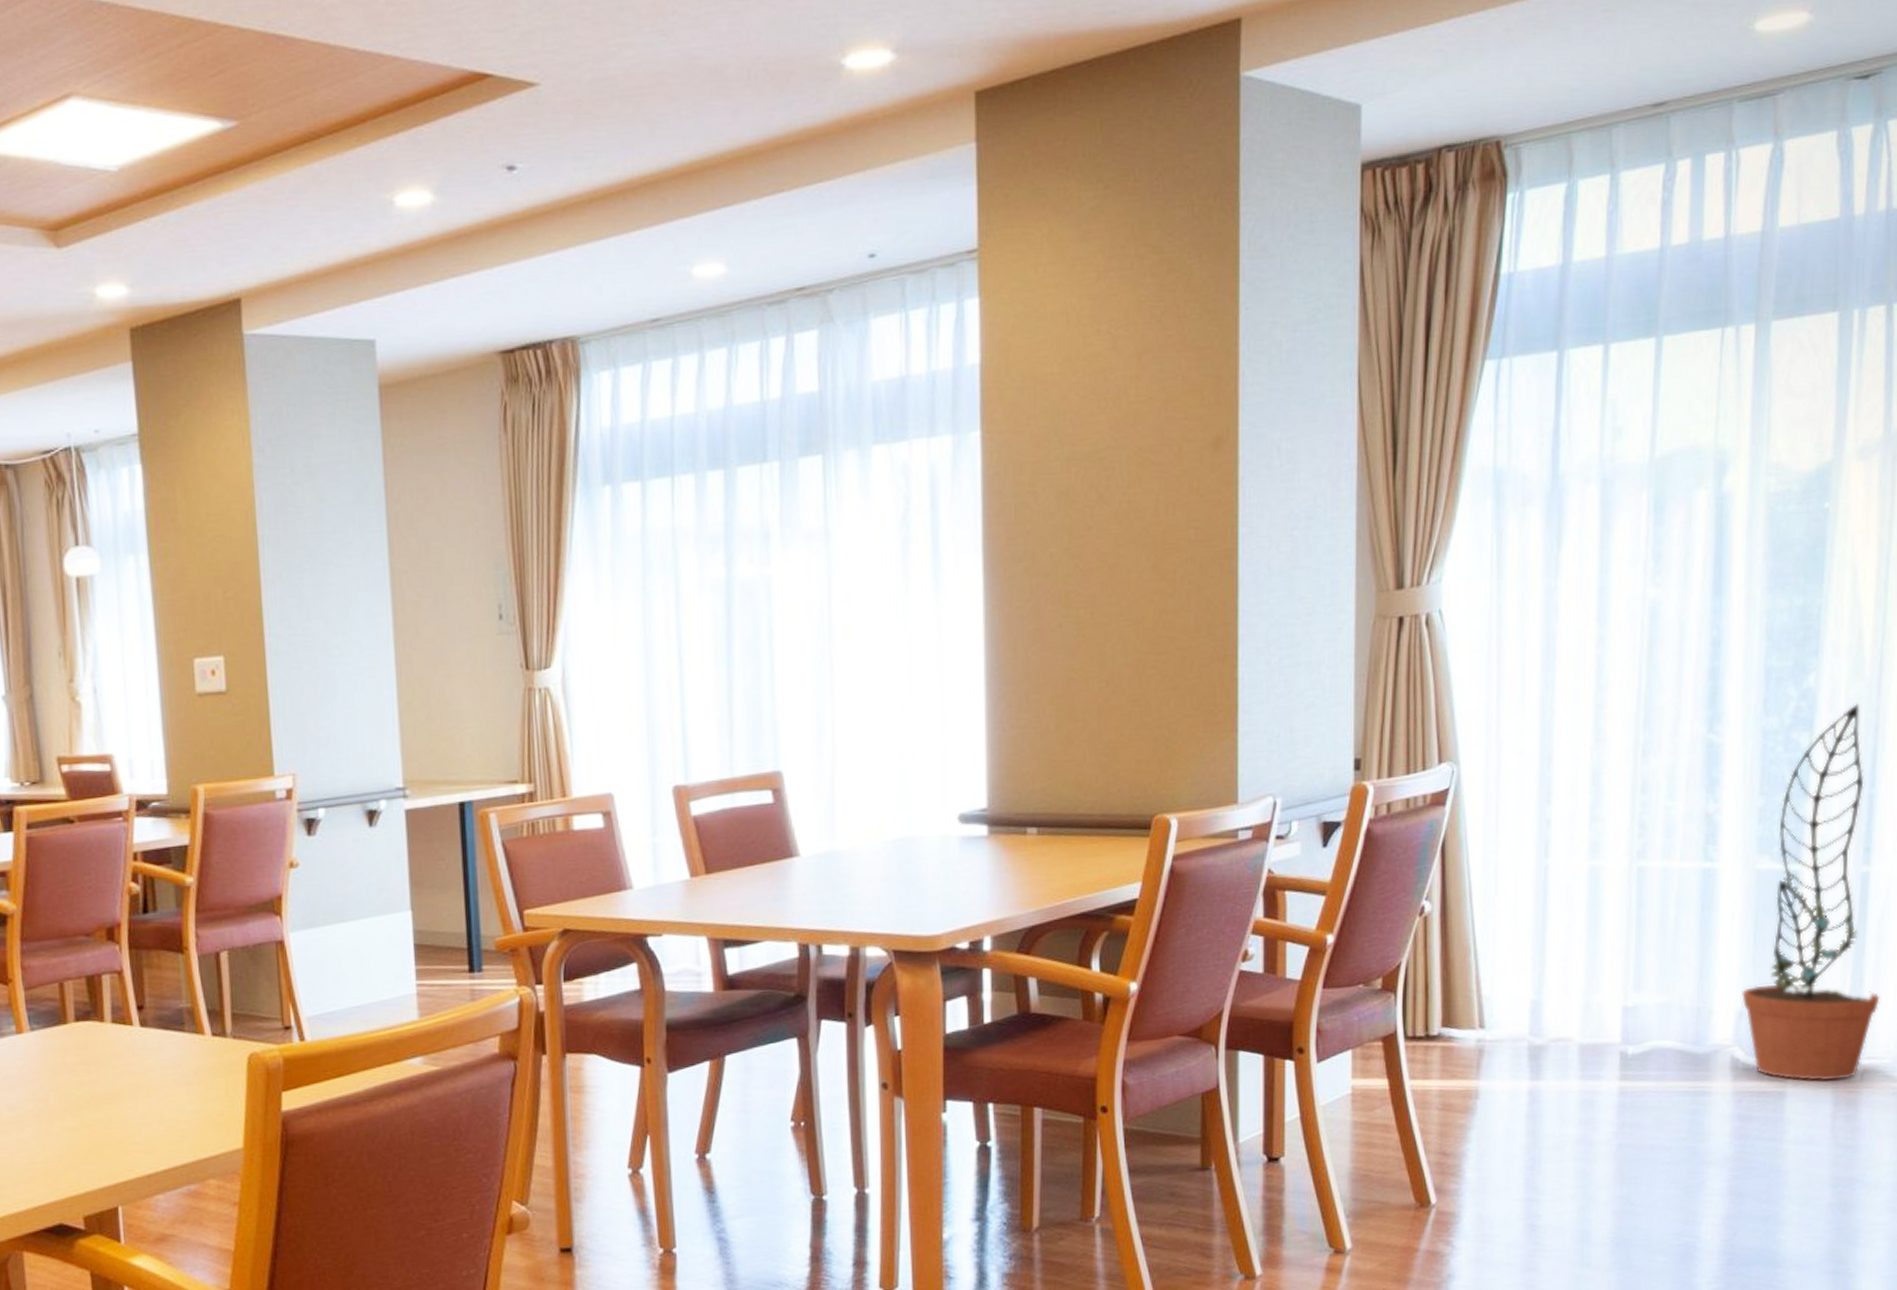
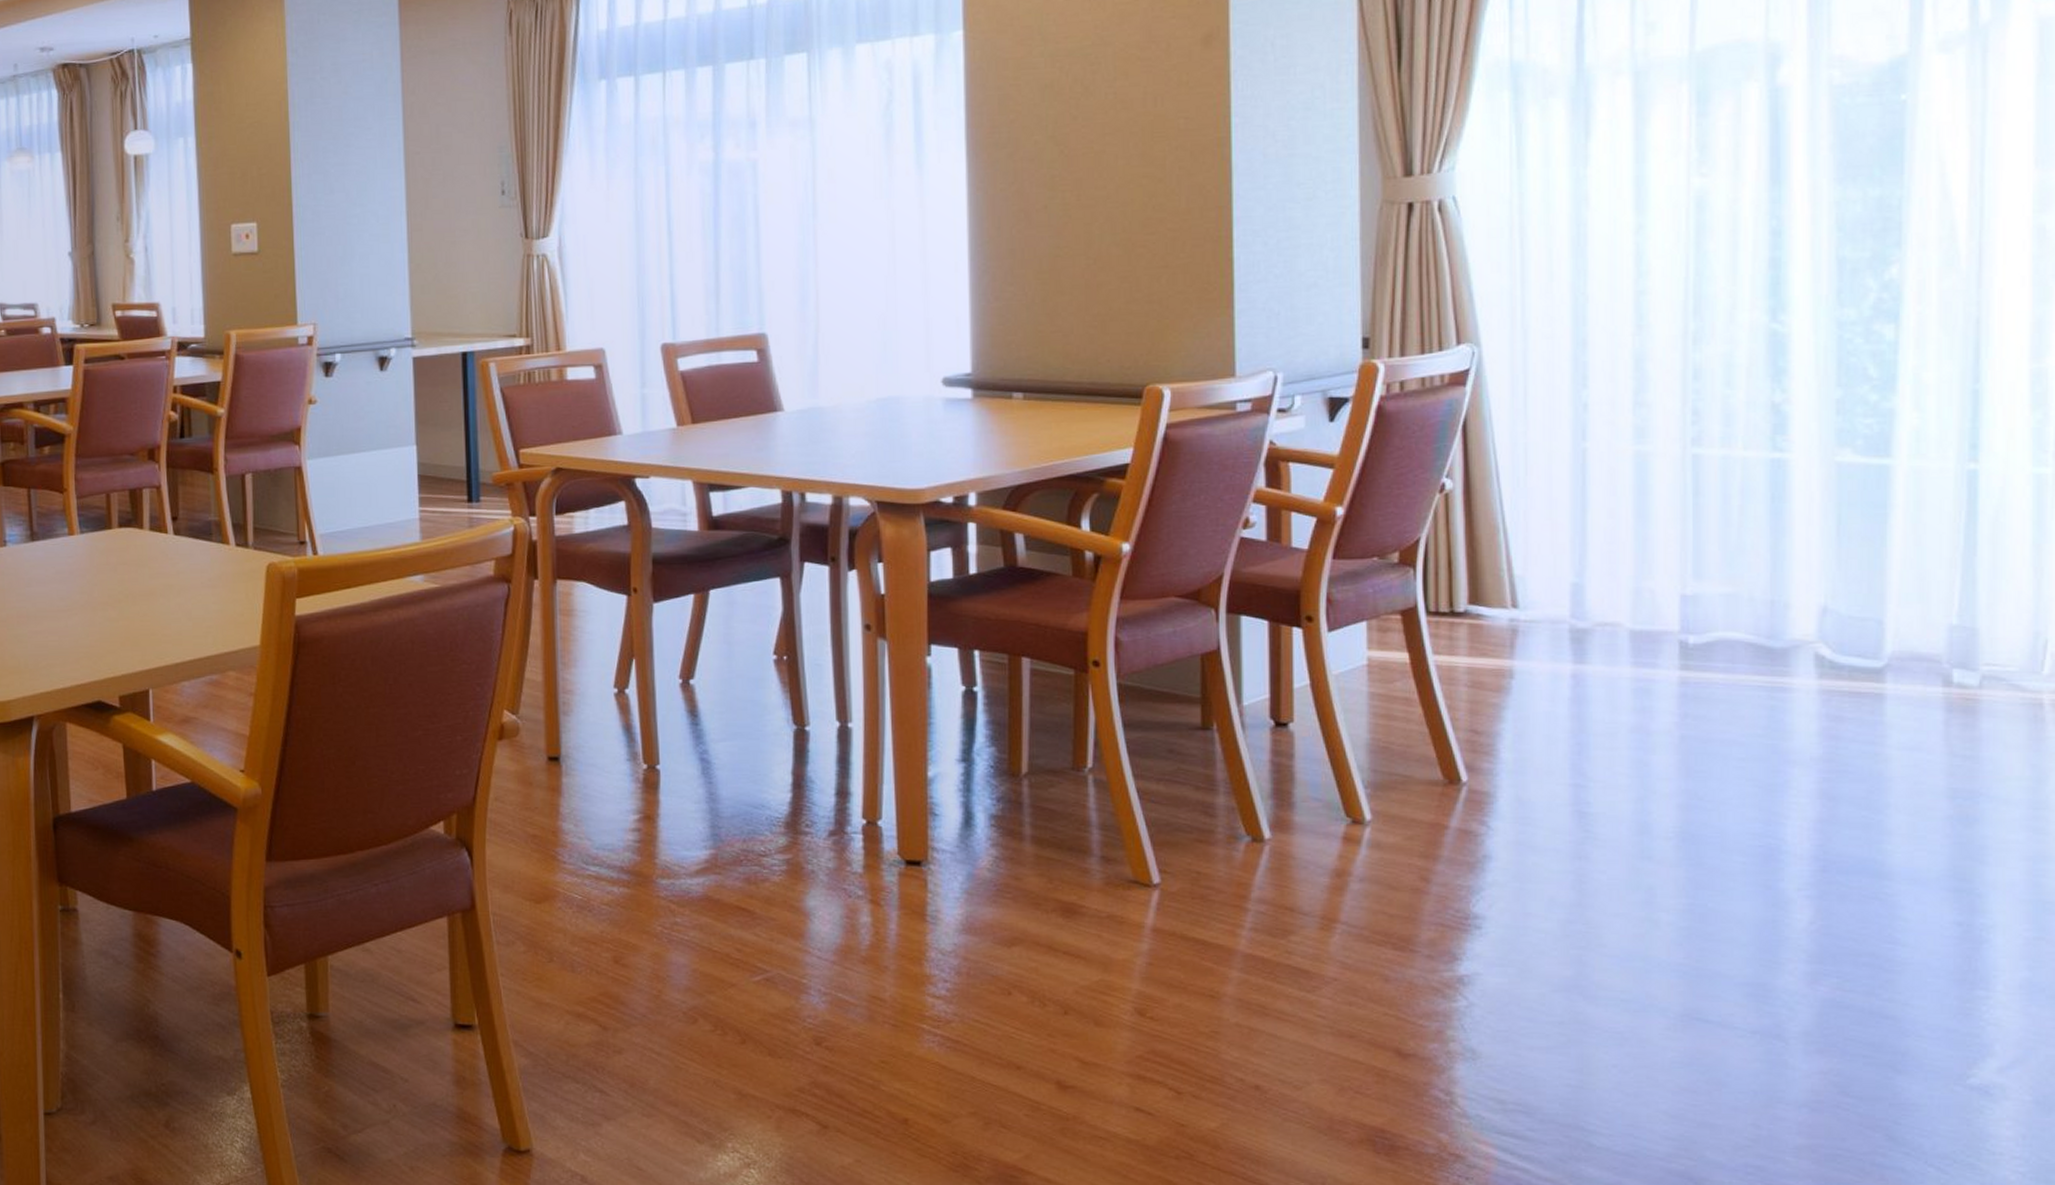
decorative plant: present [1742,704,1880,1081] -> none [1825,297,1999,686]

